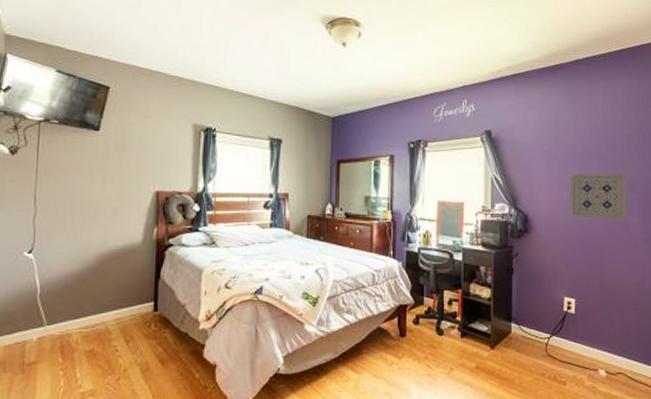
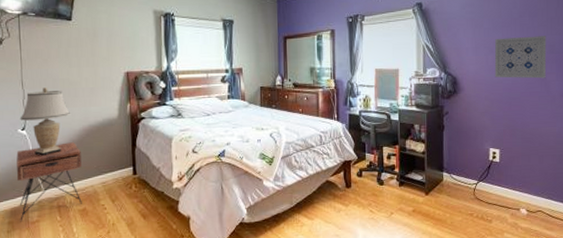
nightstand: none [13,270,95,363] -> present [16,142,82,222]
table lamp: none [27,205,88,284] -> present [20,87,71,156]

